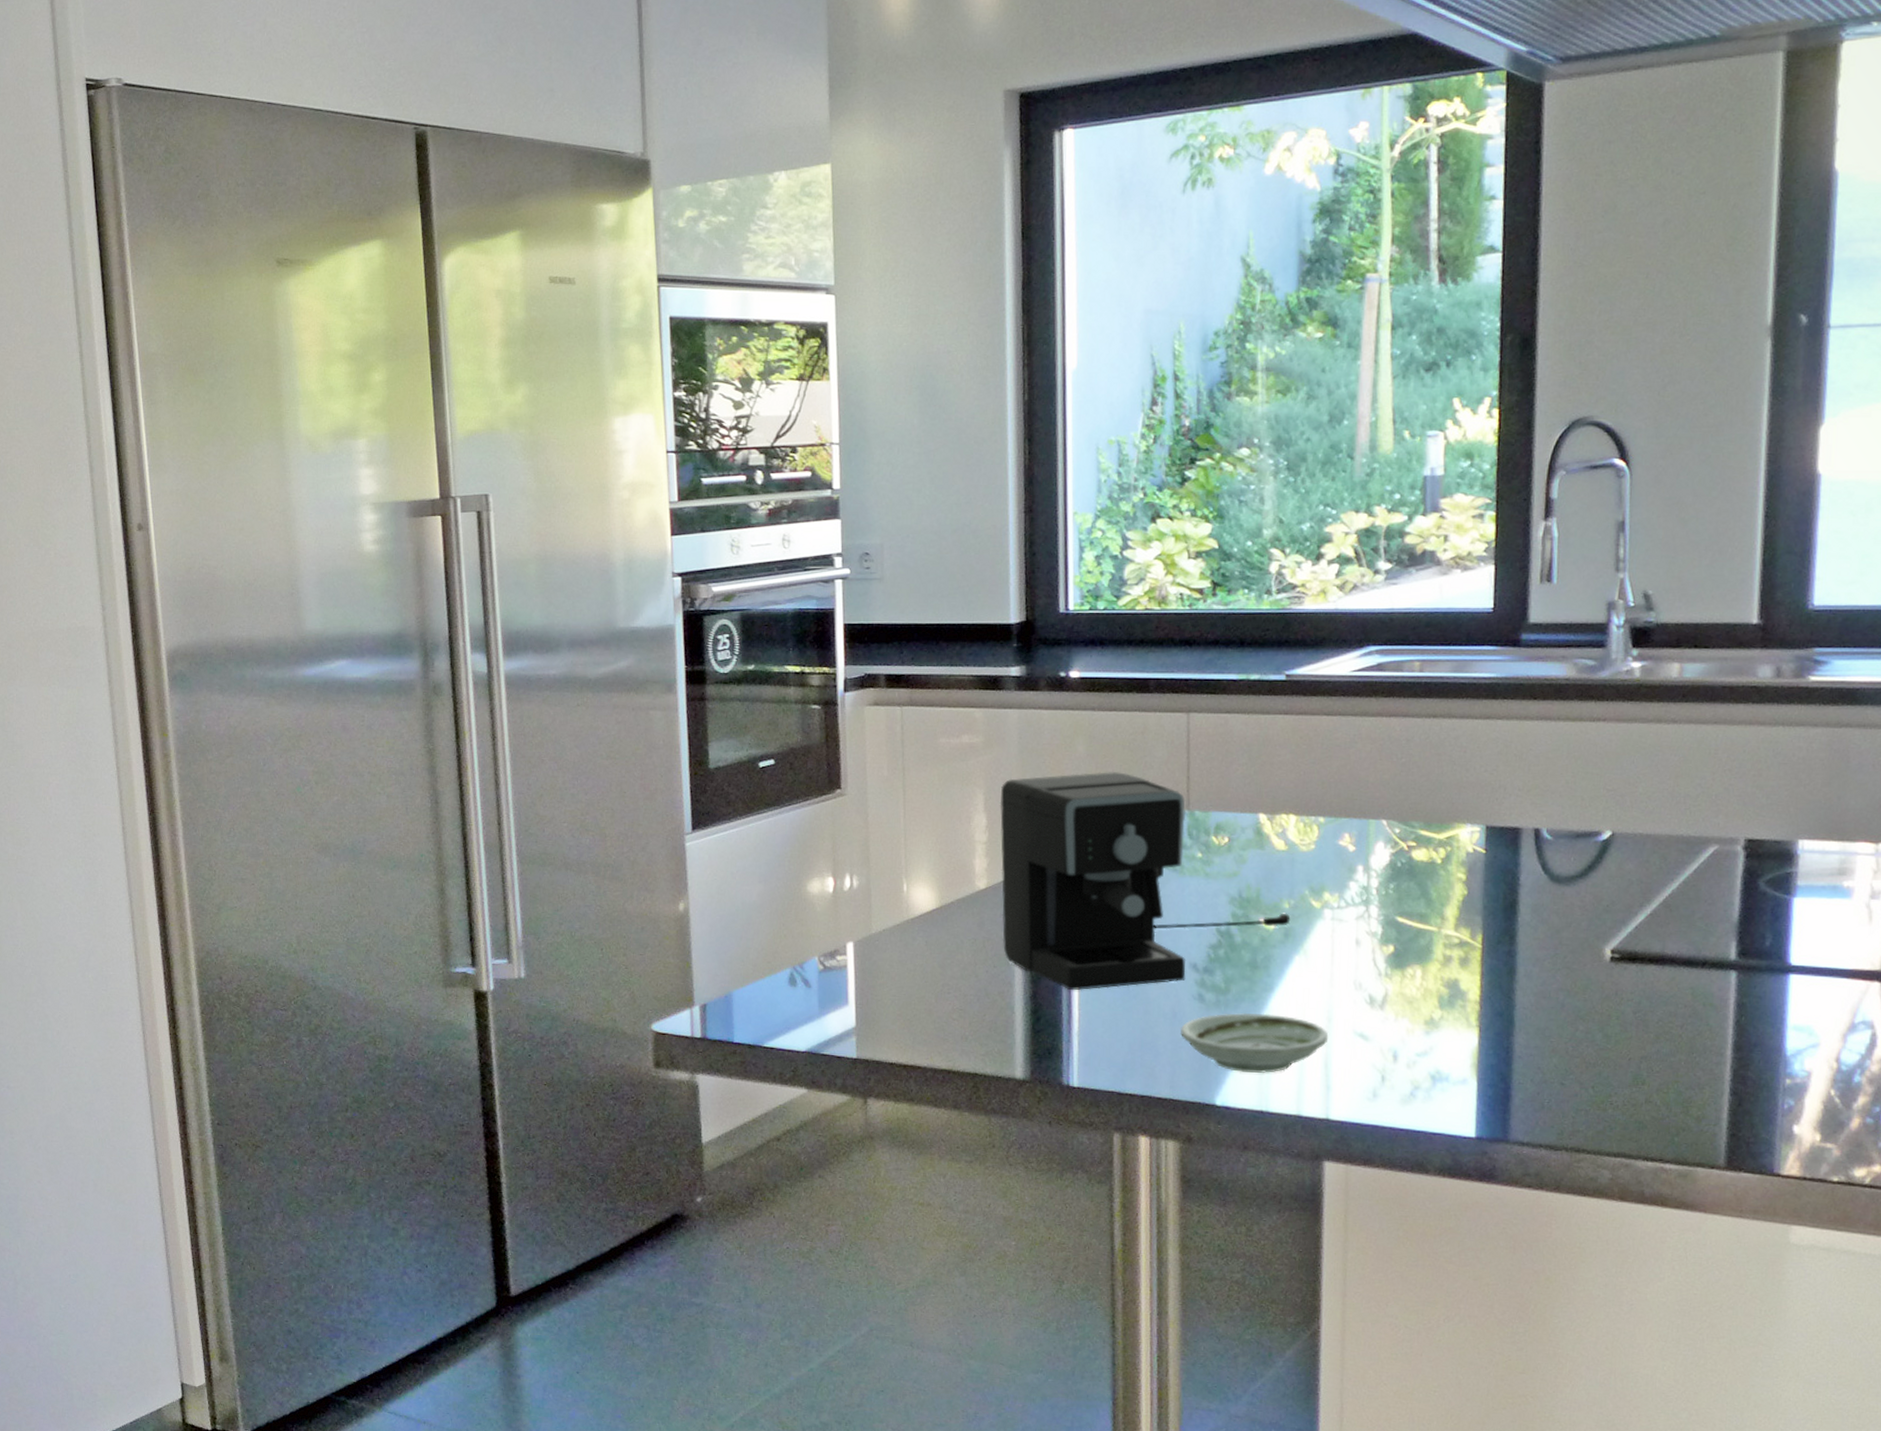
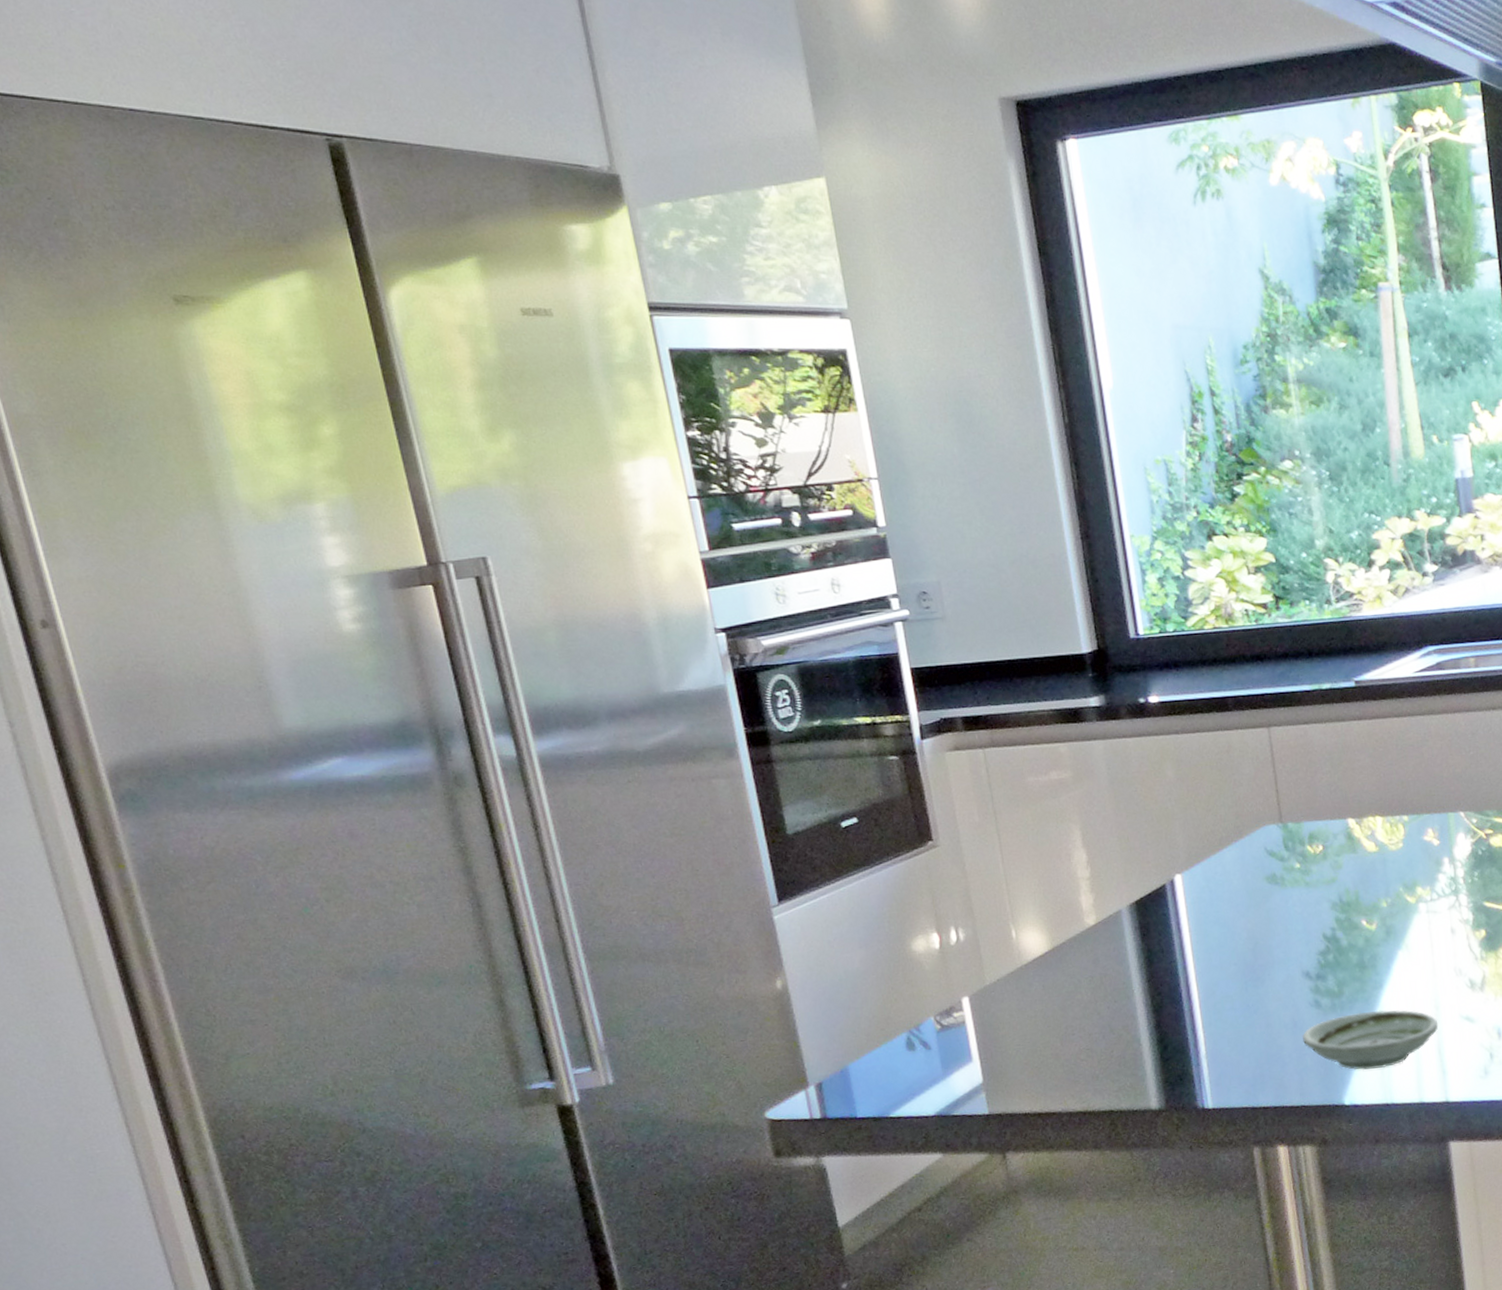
coffee maker: present [999,771,1291,991] -> none [1097,792,1390,1015]

